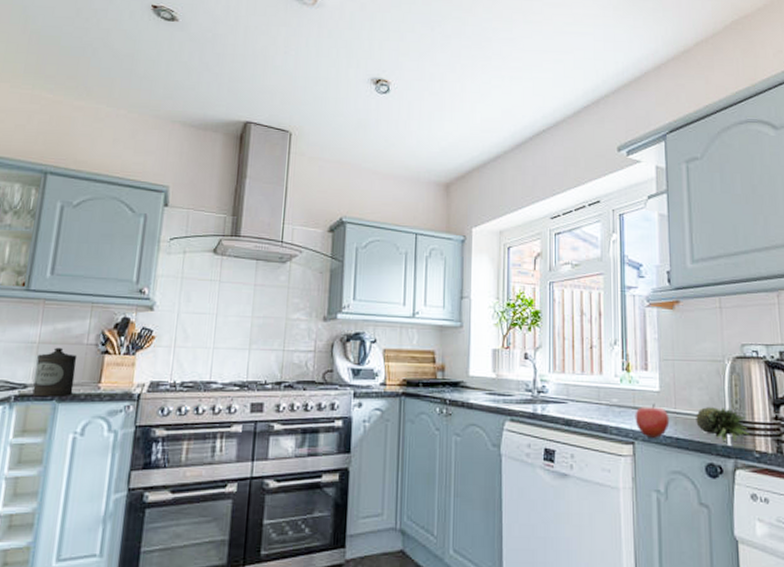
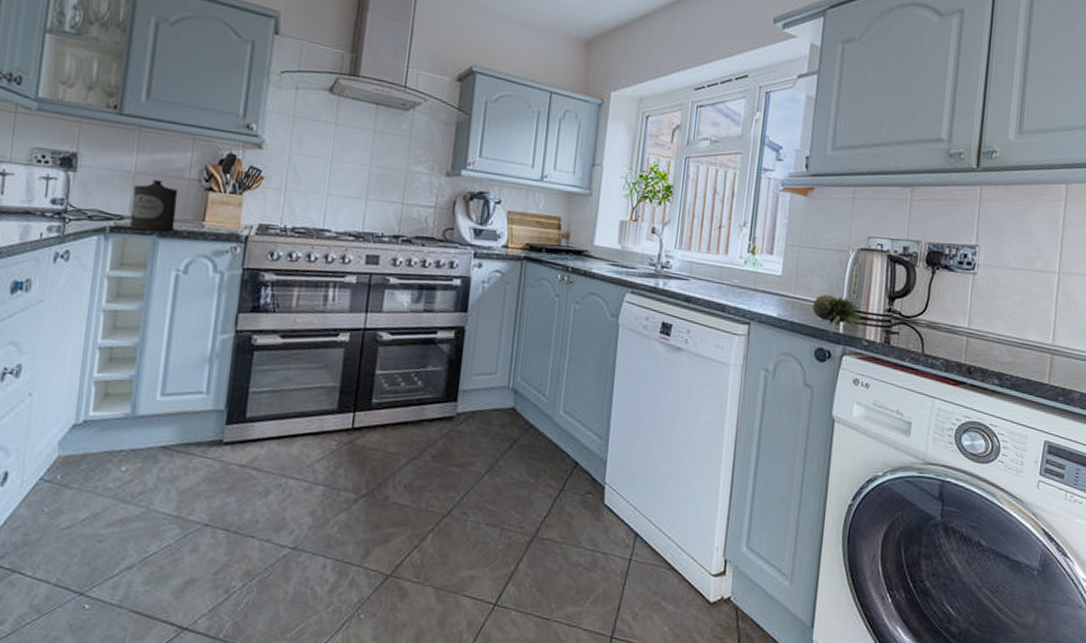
fruit: present [635,403,670,438] -> none [753,286,788,320]

